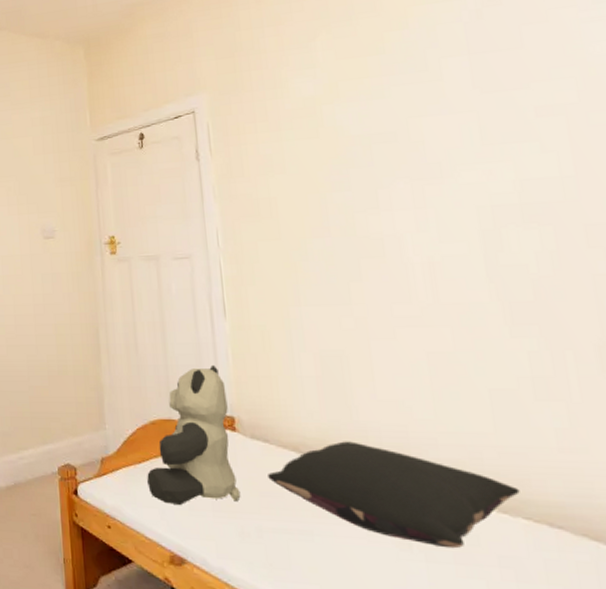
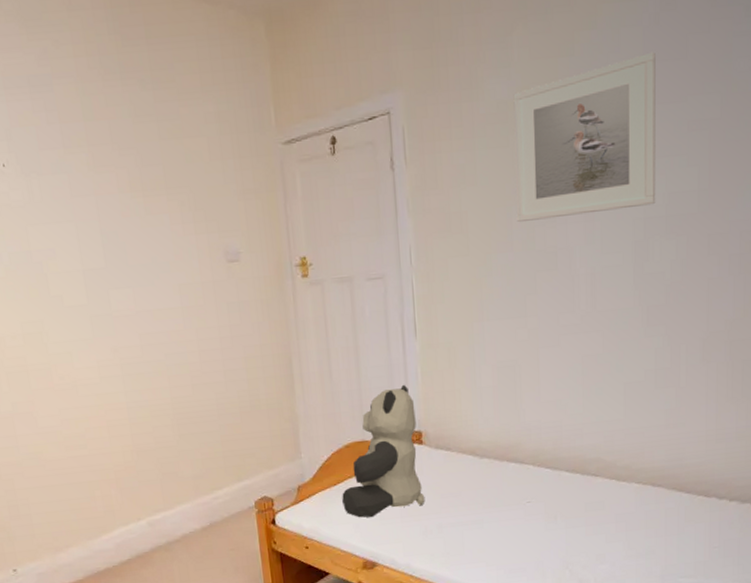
pillow: present [268,441,520,549] -> none [449,440,636,515]
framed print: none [320,44,504,208] -> present [513,52,656,222]

